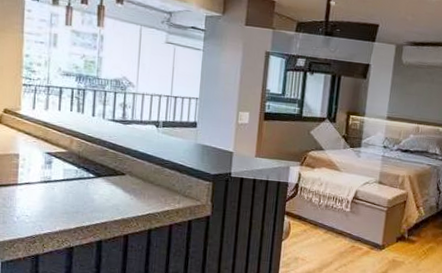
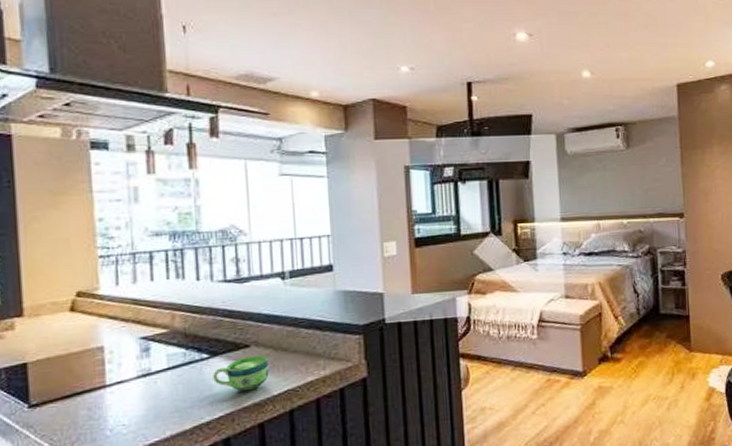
cup: none [95,182,138,209] -> present [213,355,269,392]

